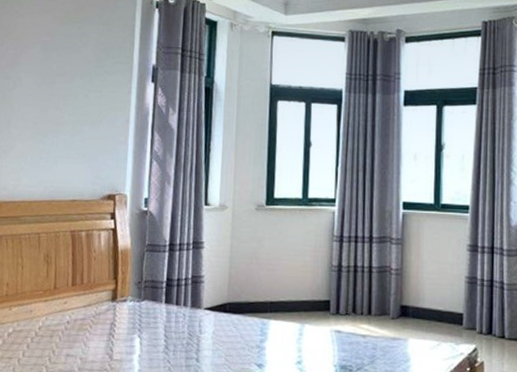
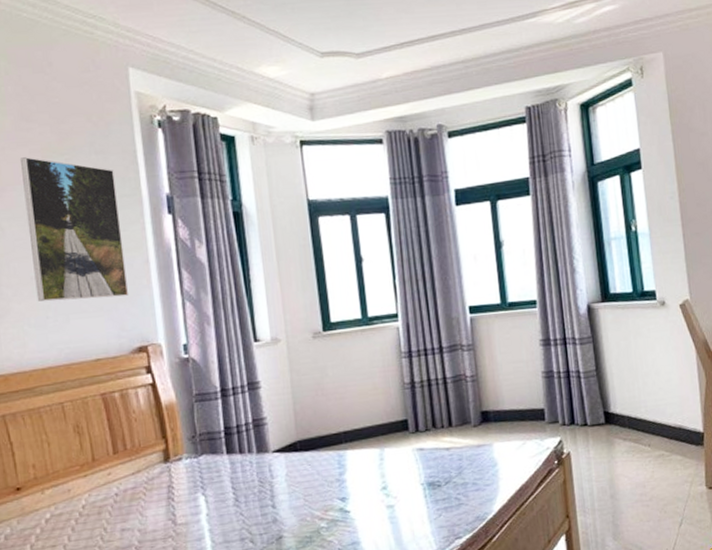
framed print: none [35,22,114,149] -> present [21,157,129,302]

